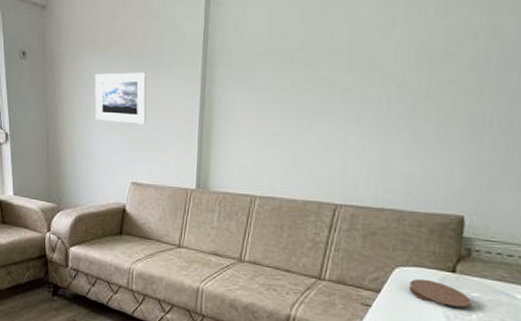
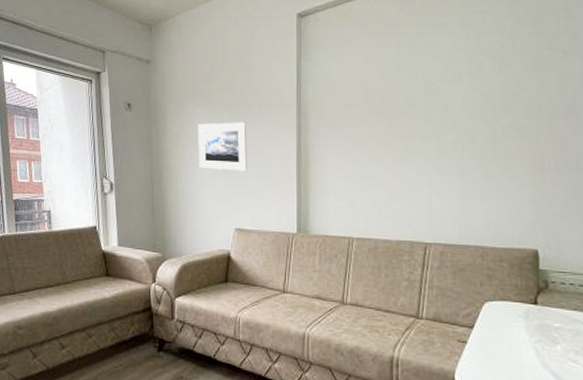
coaster: present [409,278,471,308] -> none [499,312,555,338]

